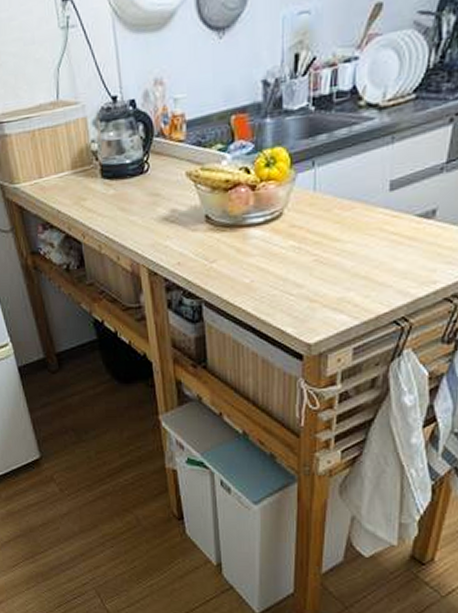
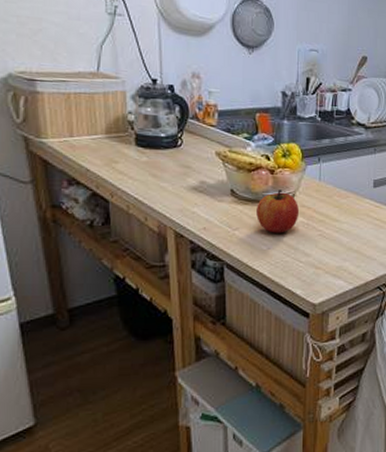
apple: none [236,208,289,263] -> present [256,189,300,233]

